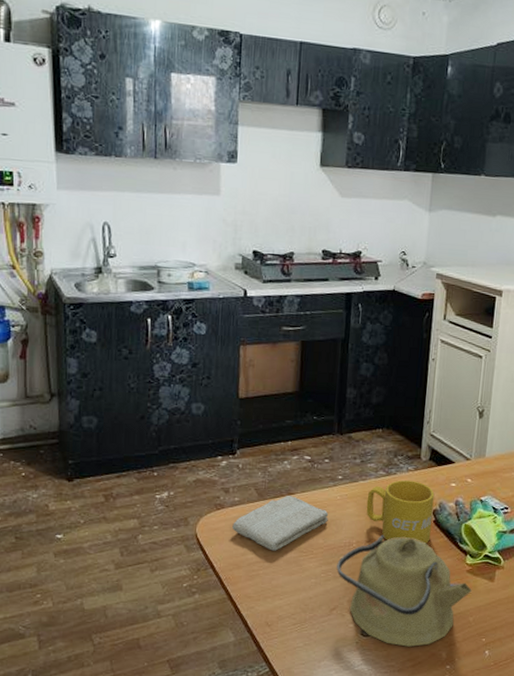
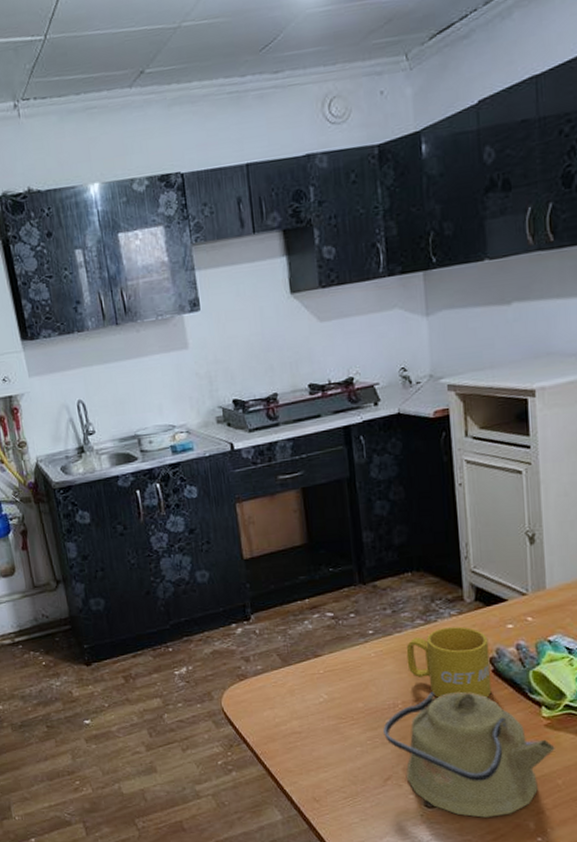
washcloth: present [232,496,329,551] -> none [259,658,365,720]

